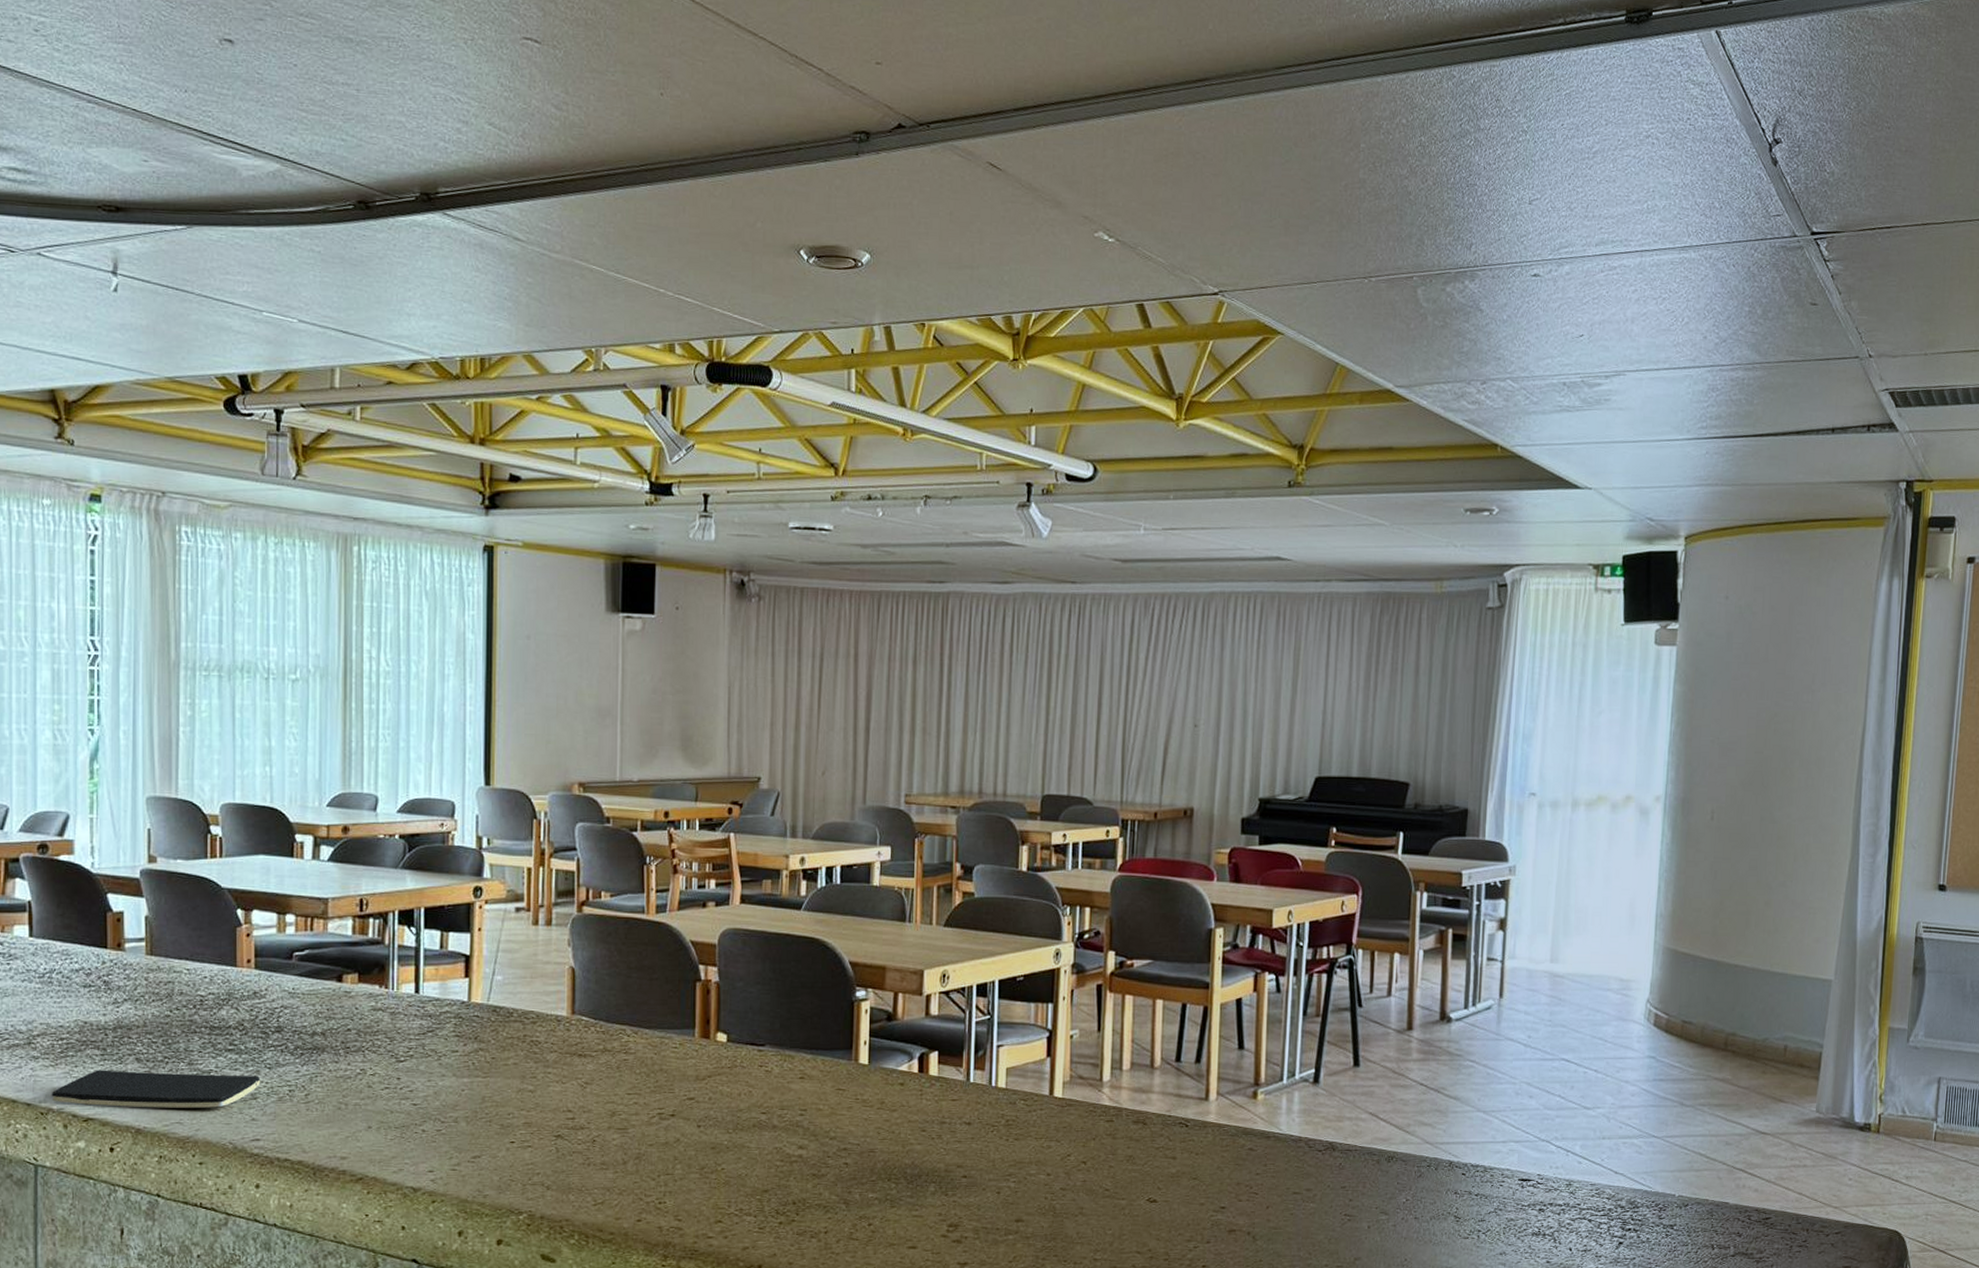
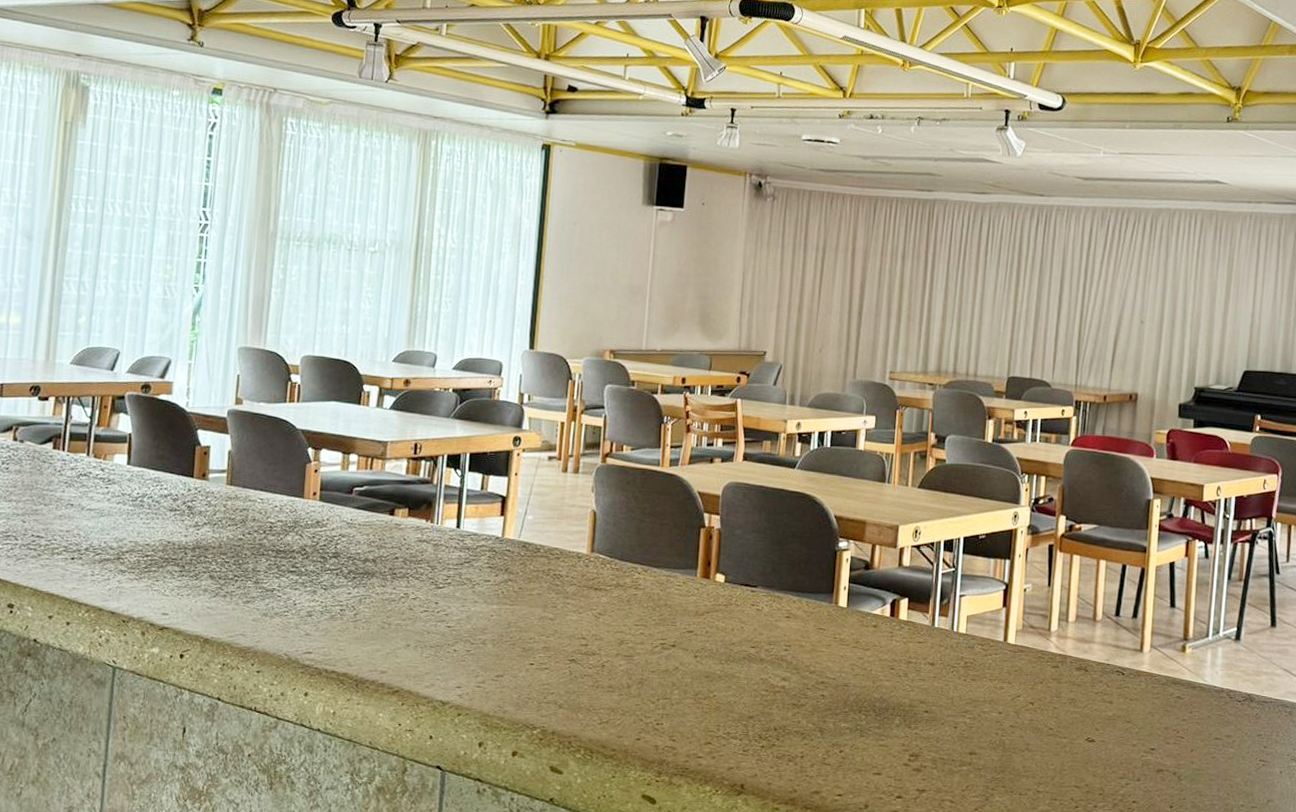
smartphone: present [51,1070,261,1108] -> none [133,584,317,623]

